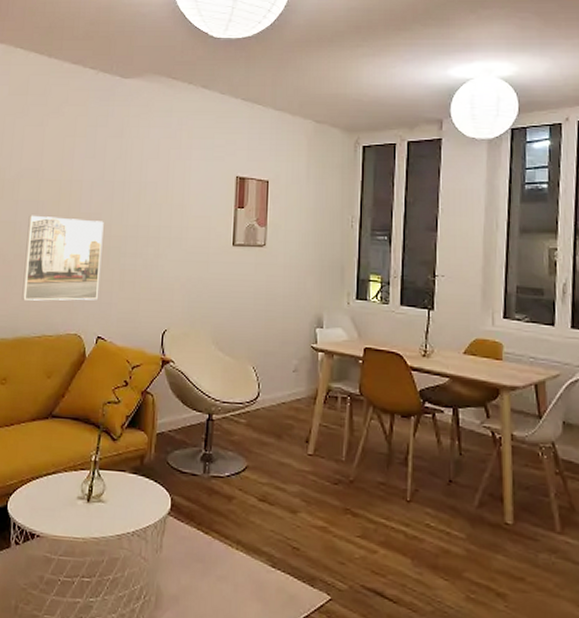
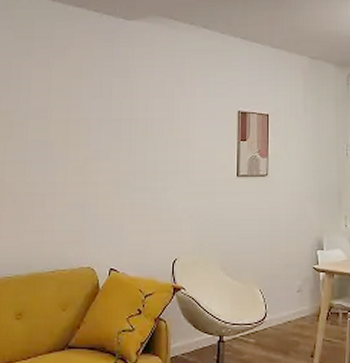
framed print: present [21,215,104,301] -> none [34,154,113,237]

